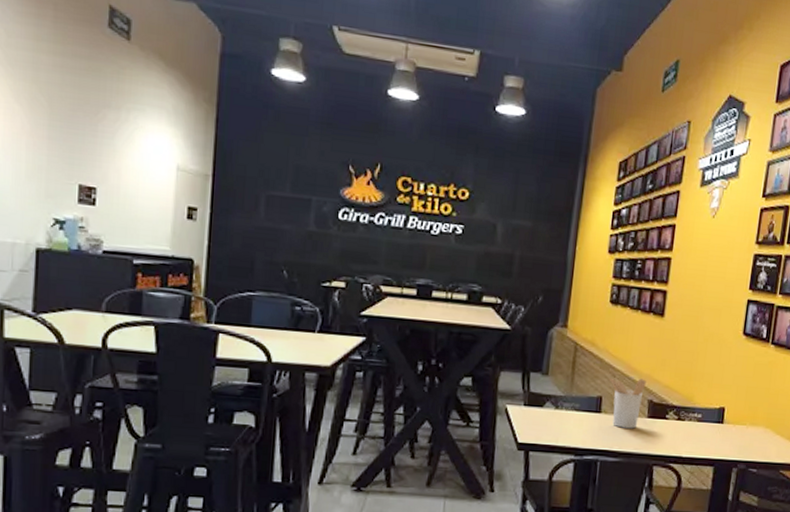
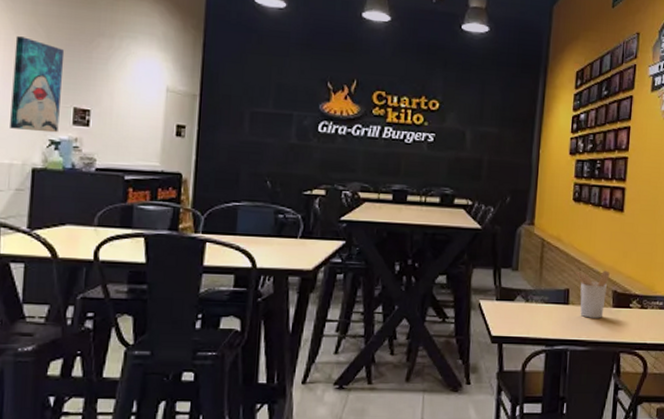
wall art: none [12,105,68,212] -> present [10,36,65,133]

